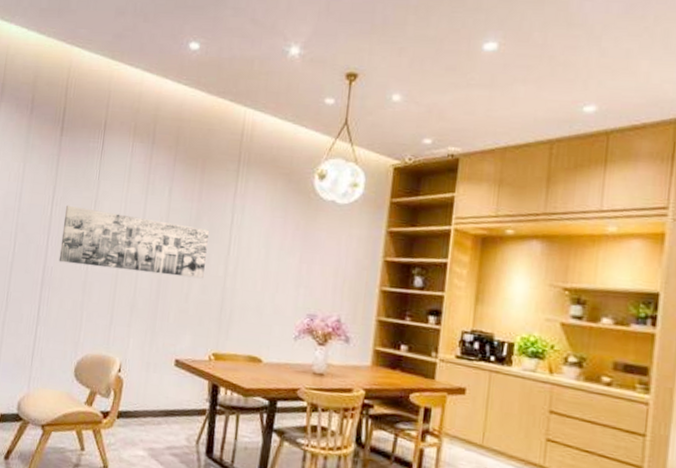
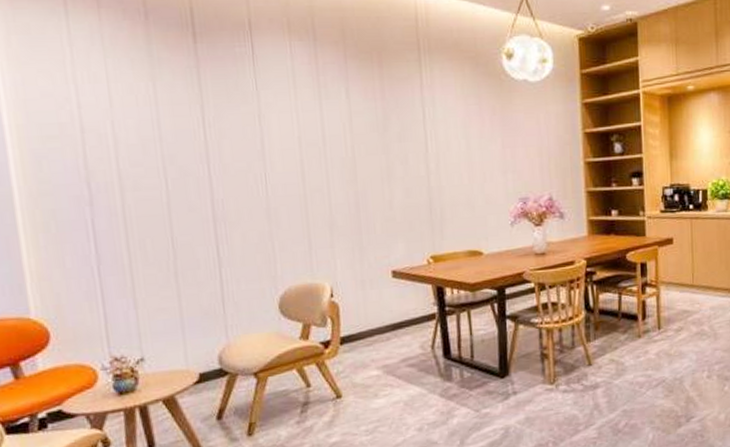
wall art: present [59,205,209,279] -> none [222,124,405,192]

